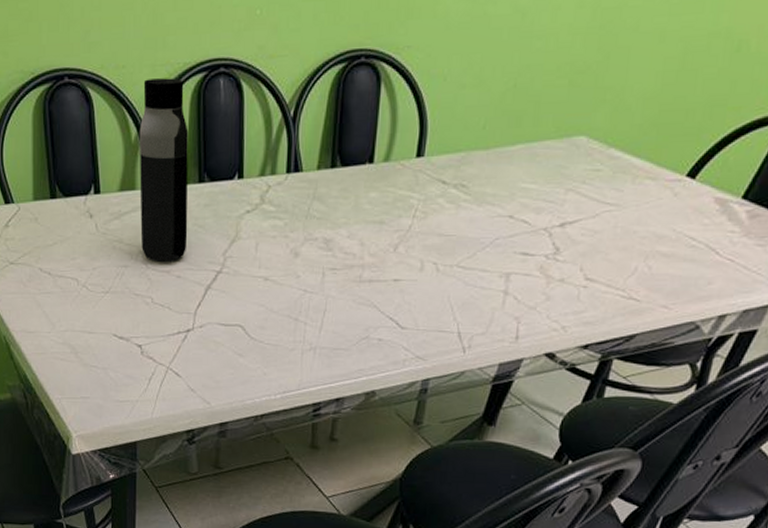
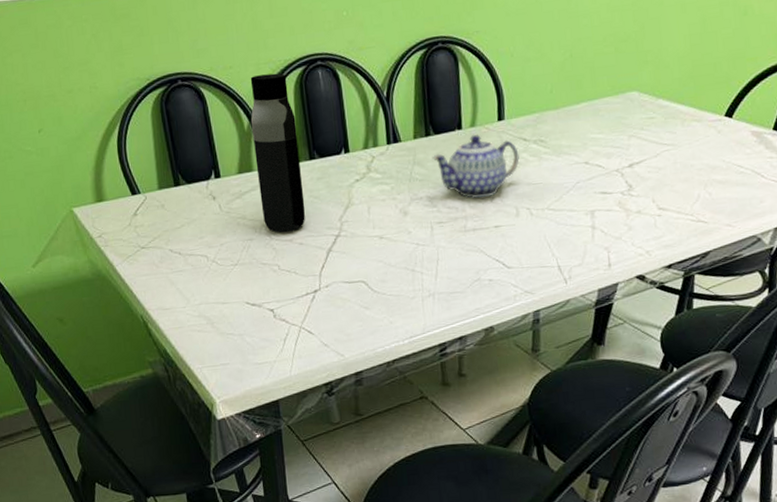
teapot: none [334,170,435,246] -> present [432,134,520,198]

